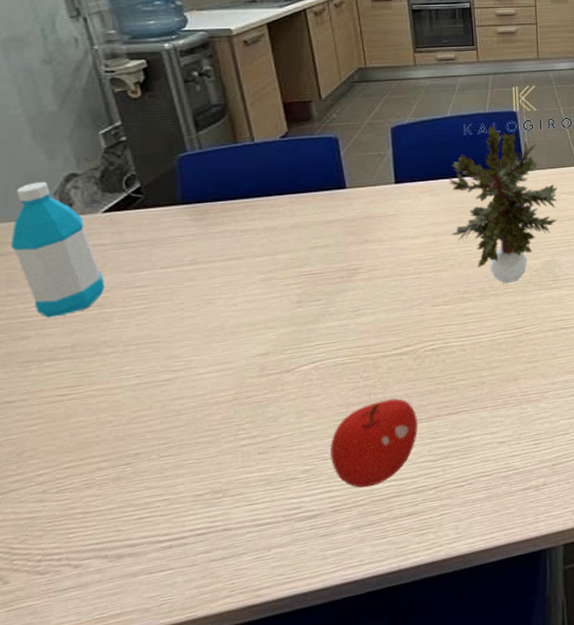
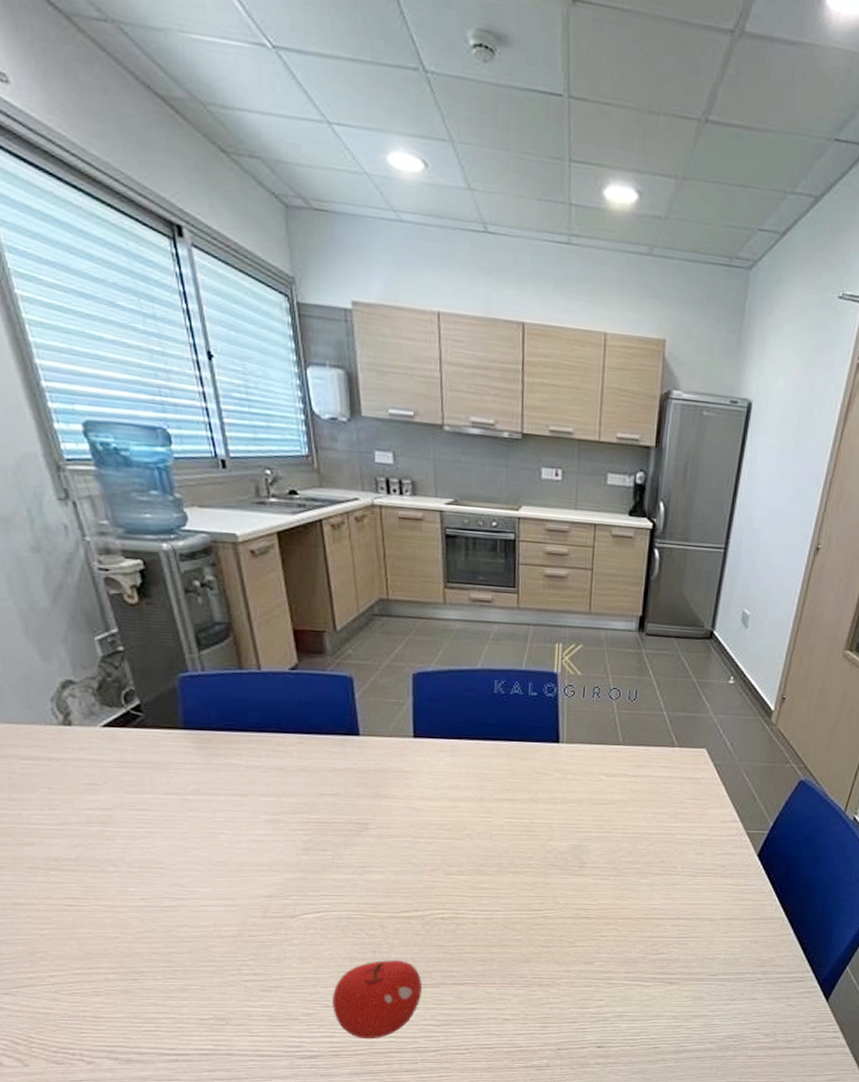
water bottle: present [10,181,105,318] -> none [9,684,107,828]
potted plant: present [449,124,558,284] -> none [471,684,595,863]

